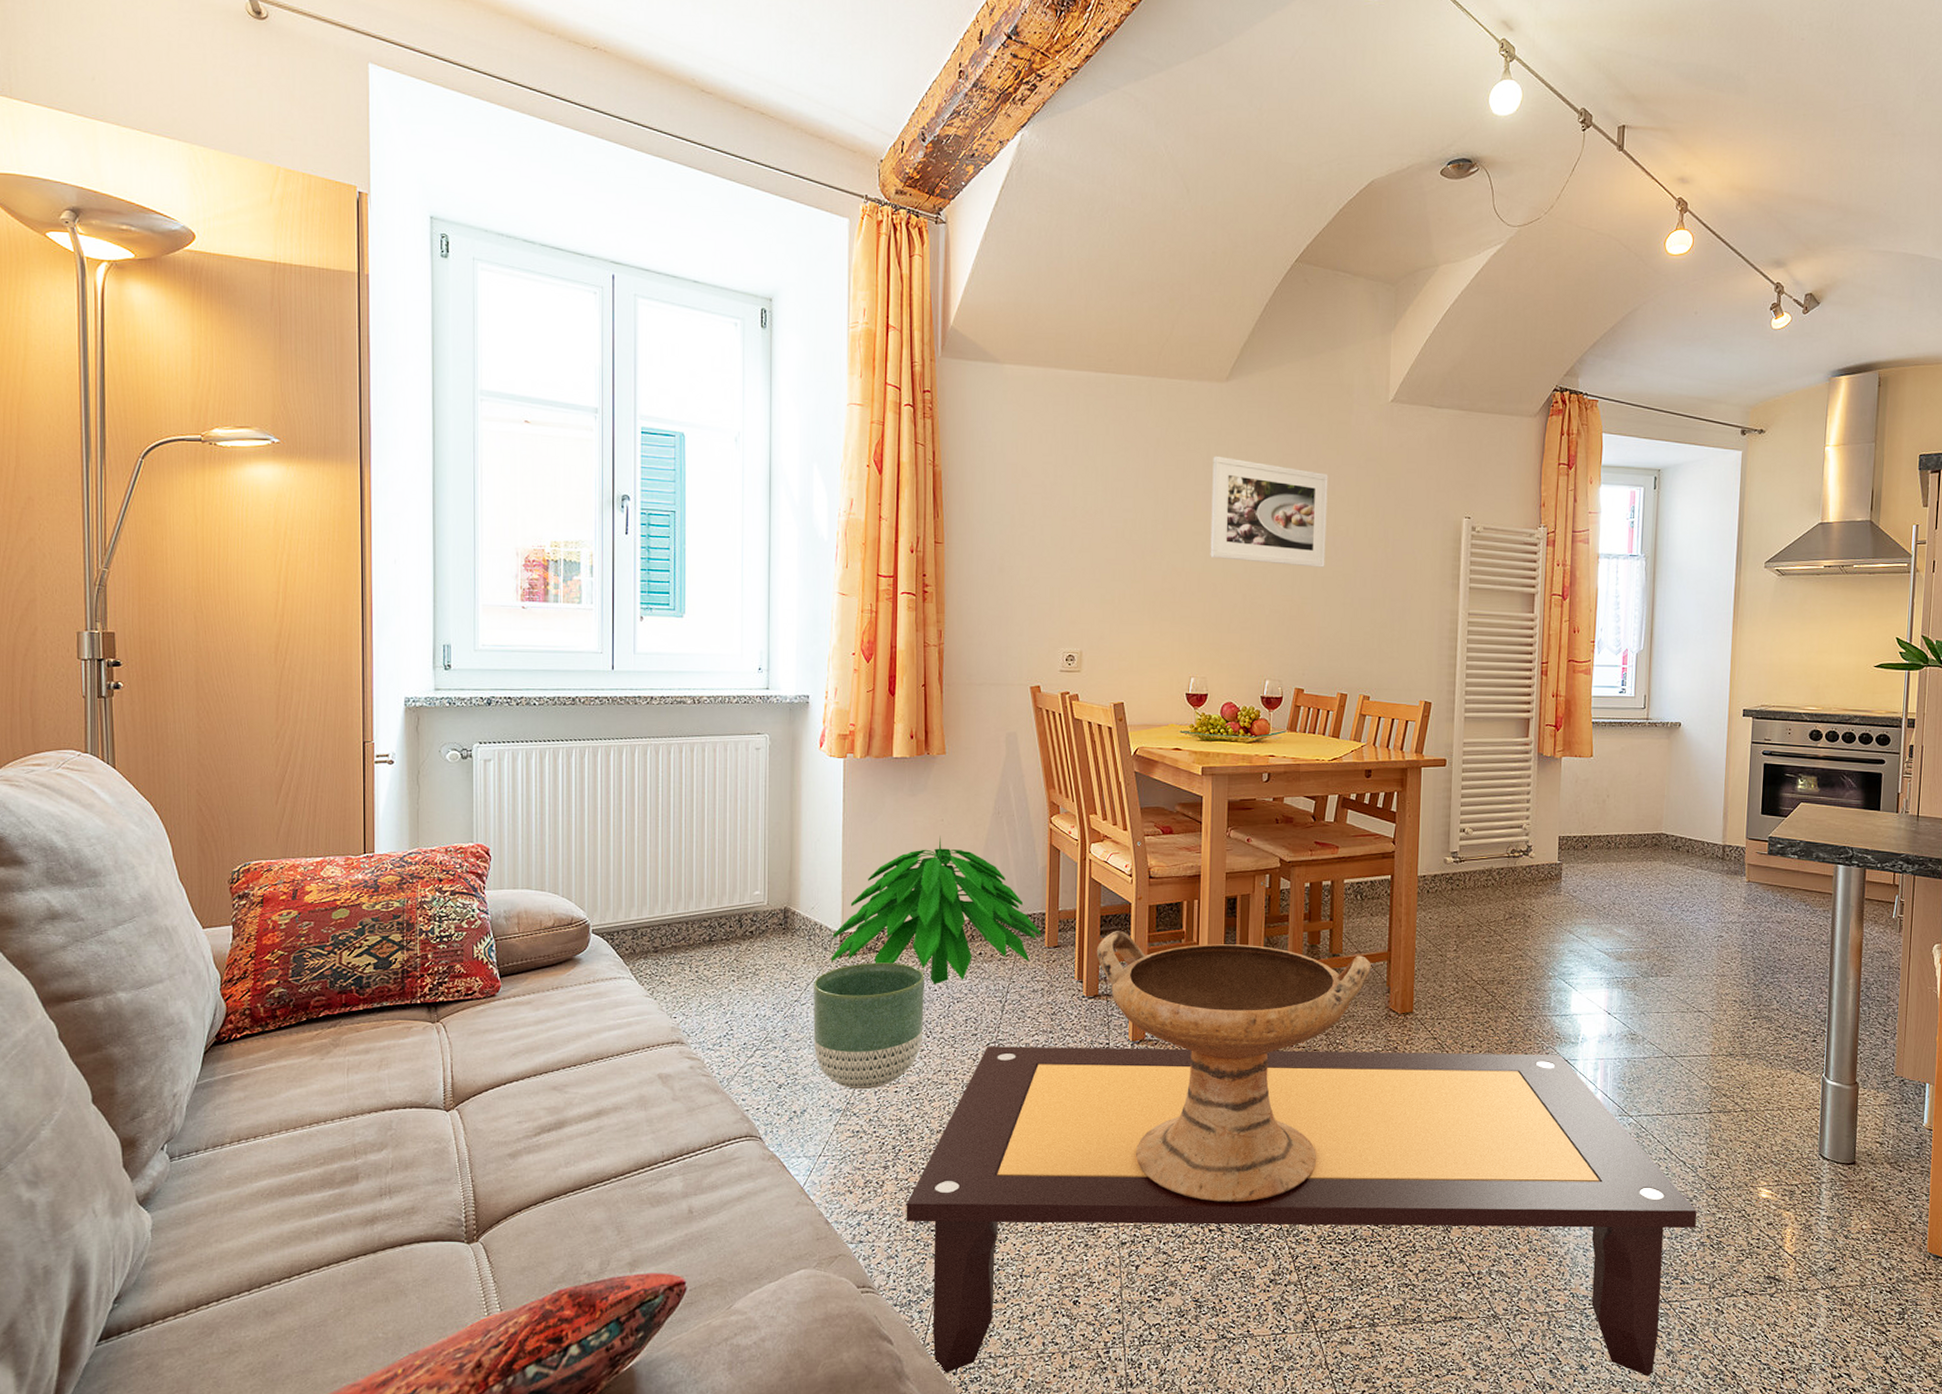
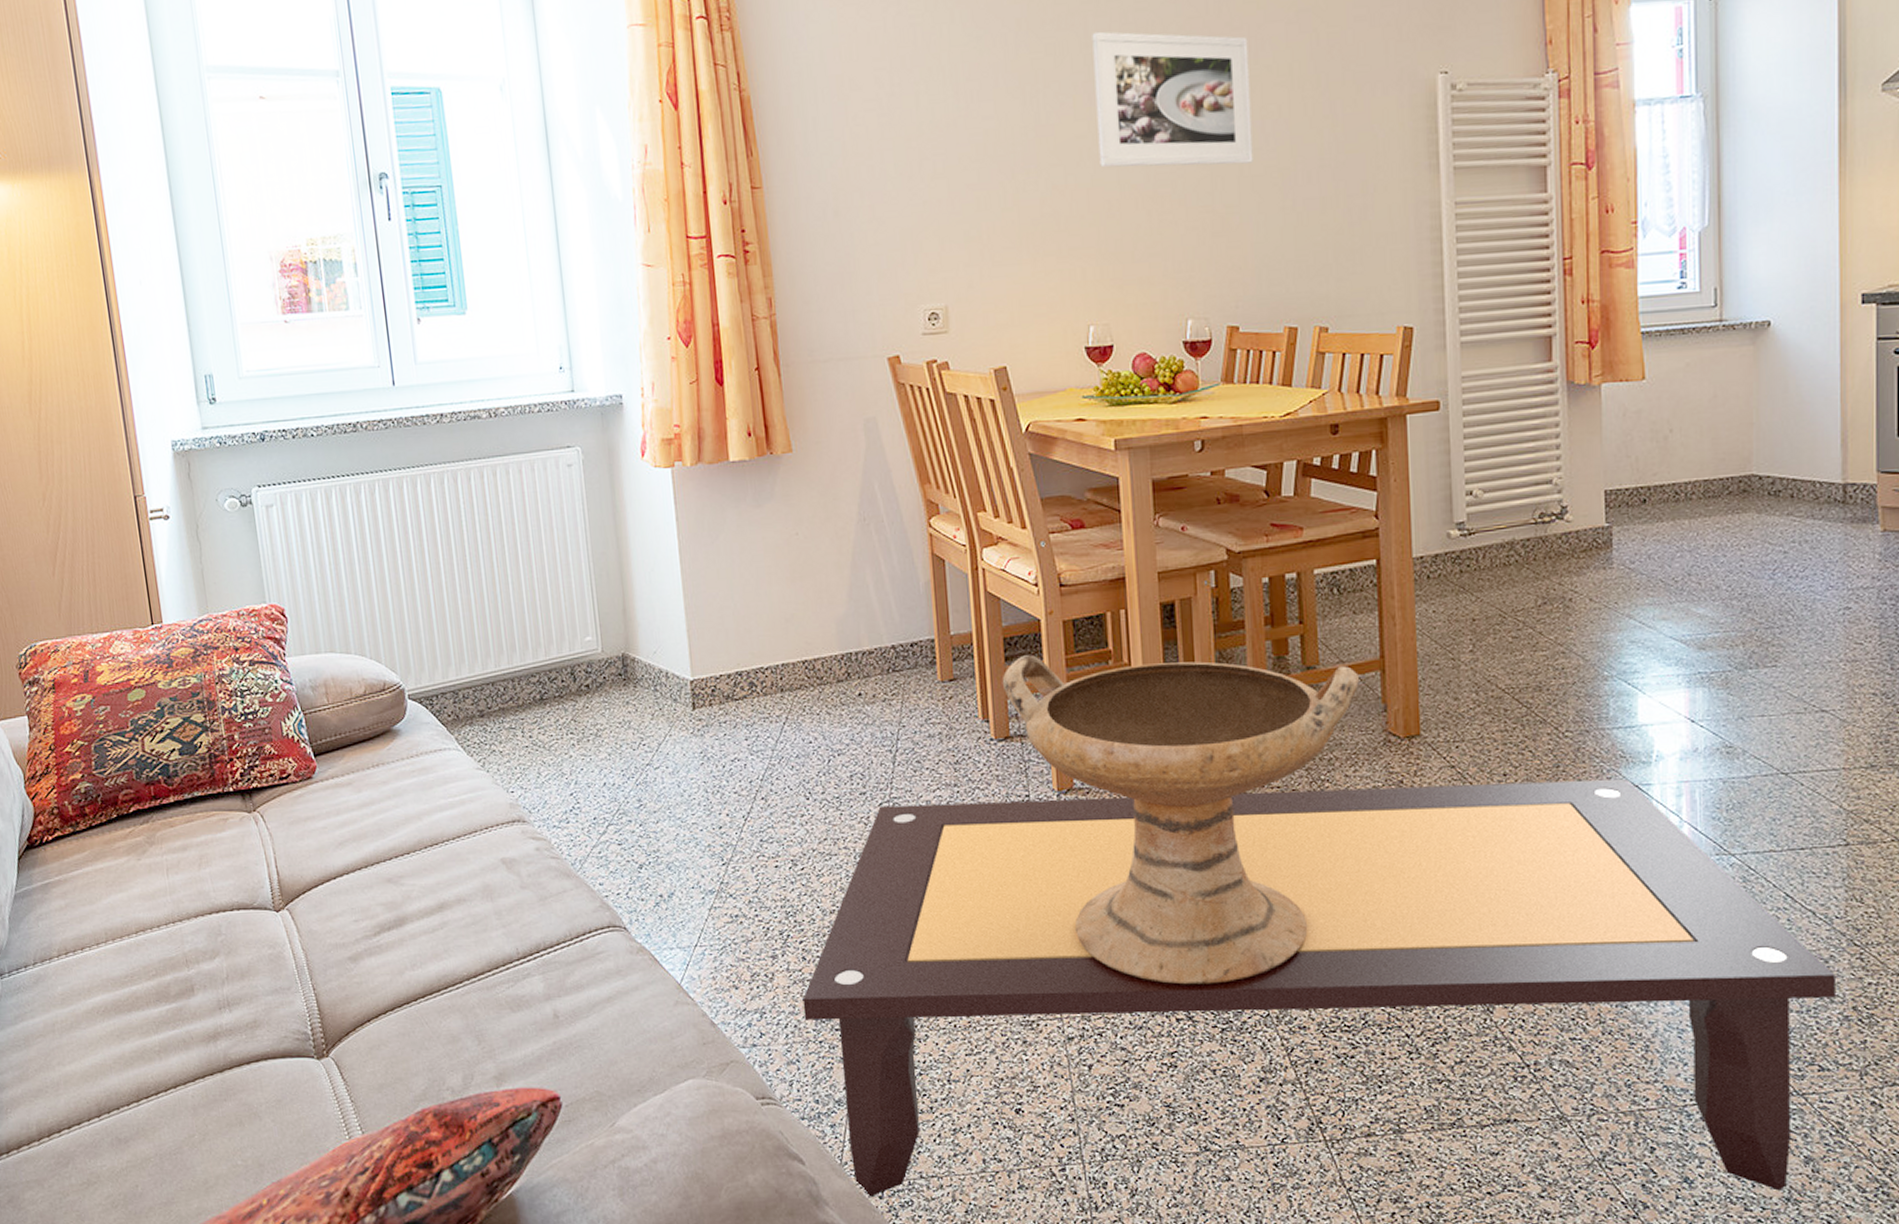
planter: present [813,962,925,1090] -> none [666,712,801,866]
indoor plant: present [830,836,1042,984] -> none [682,553,933,735]

